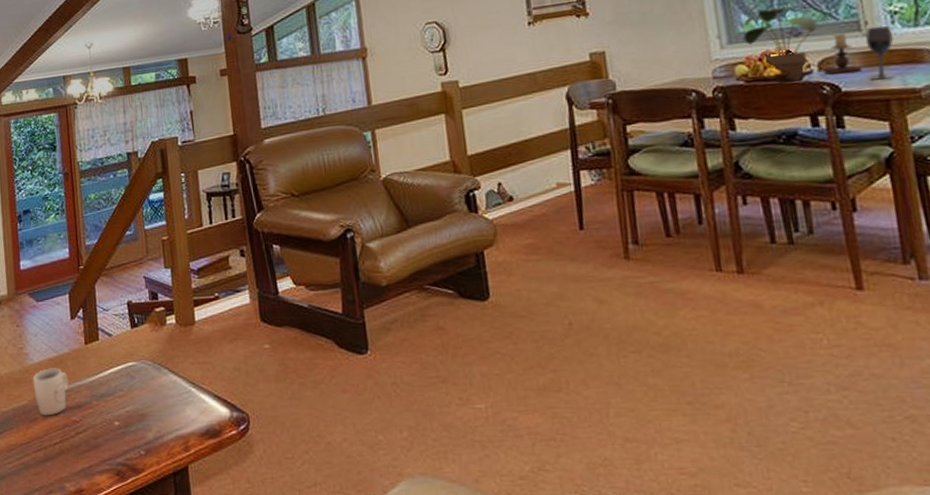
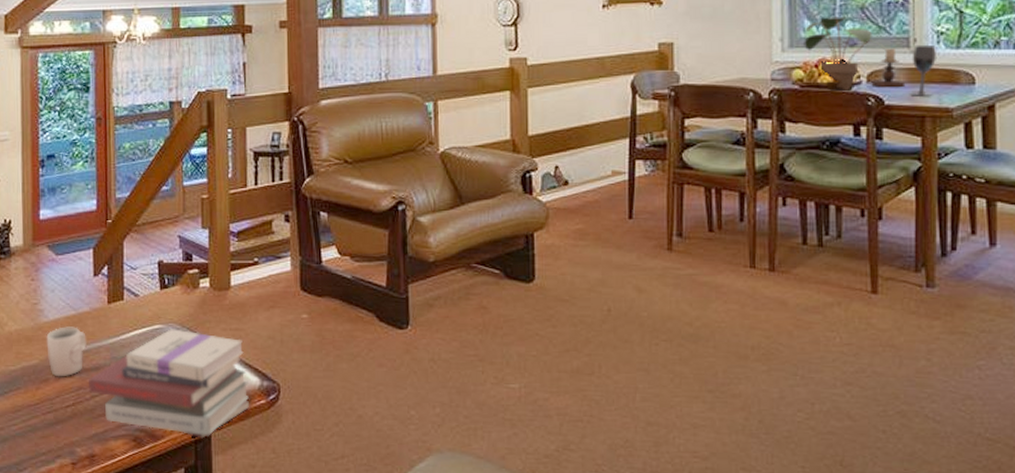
books: none [72,365,222,471] -> present [88,329,249,439]

